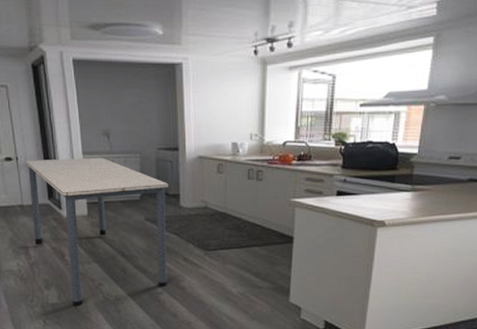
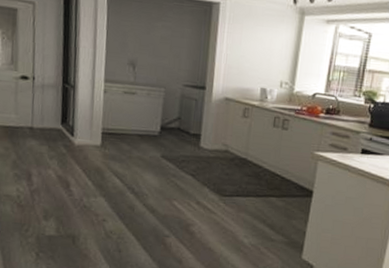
dining table: present [25,157,169,307] -> none [40,81,191,242]

